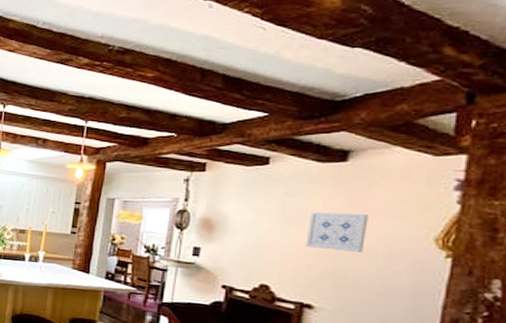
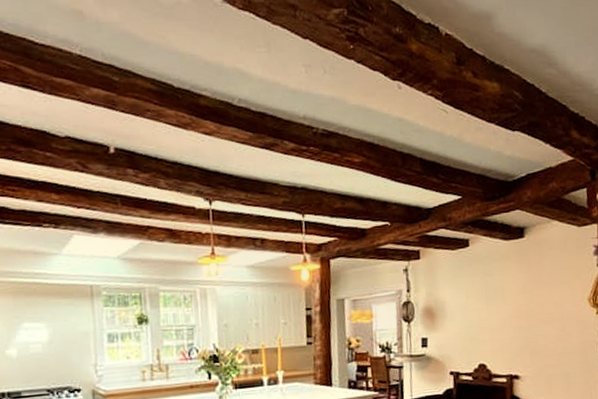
wall art: present [305,212,368,252] -> none [505,285,546,322]

